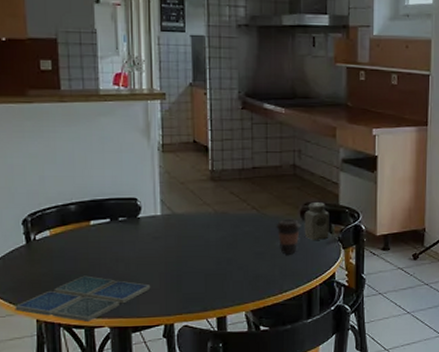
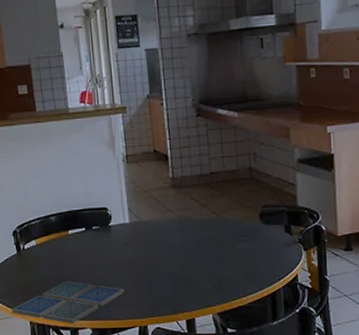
coffee cup: present [276,218,301,255] -> none [236,221,261,258]
salt shaker: present [304,202,329,241] -> none [263,204,290,244]

